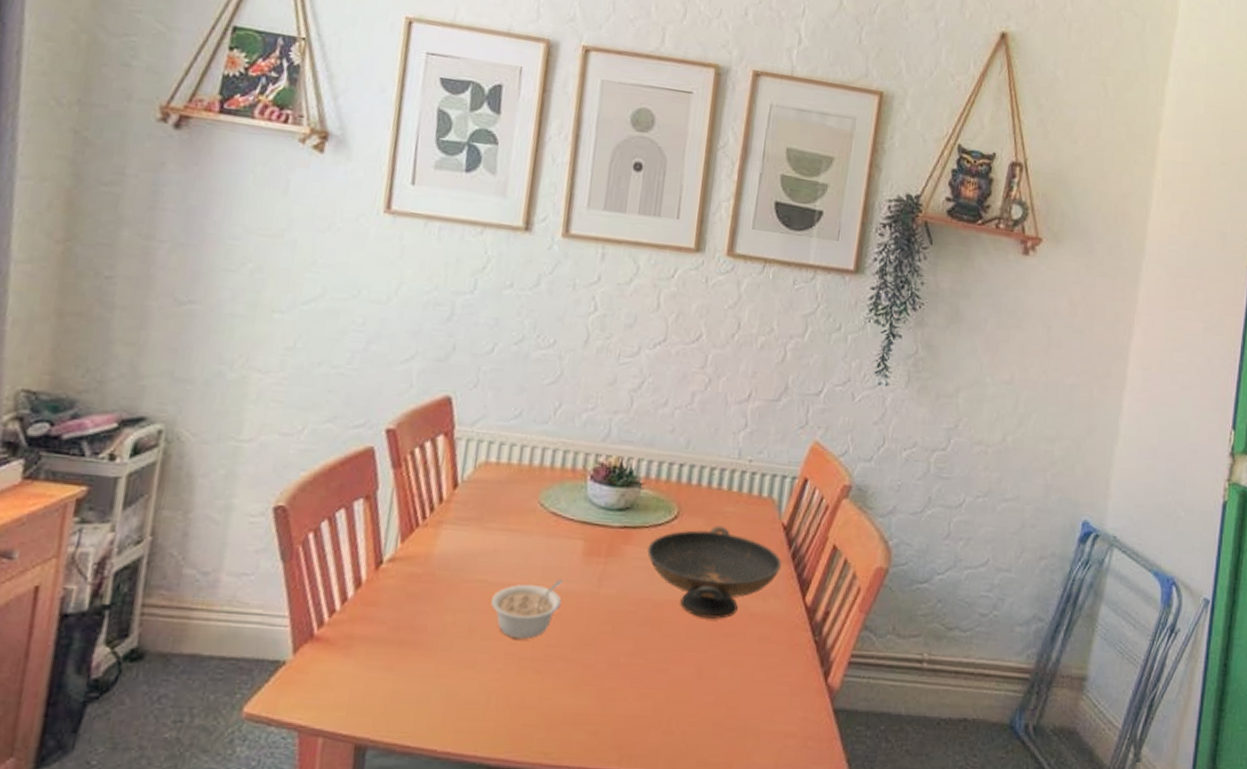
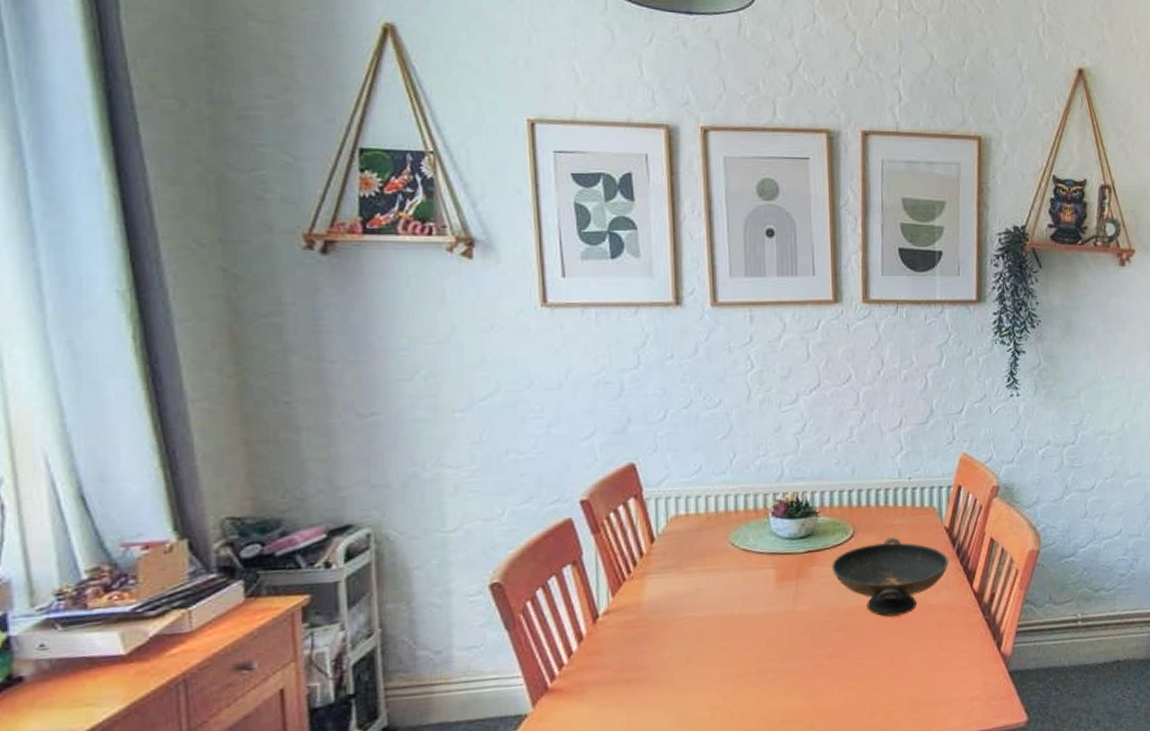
legume: present [490,579,563,640] -> none [701,604,764,661]

